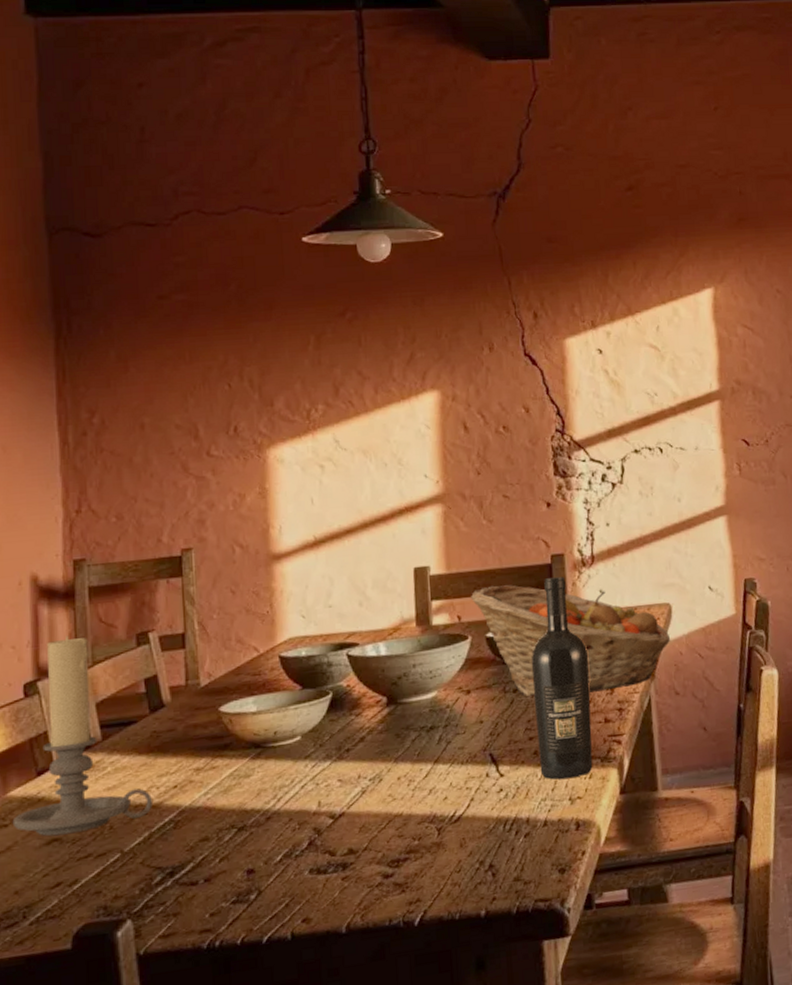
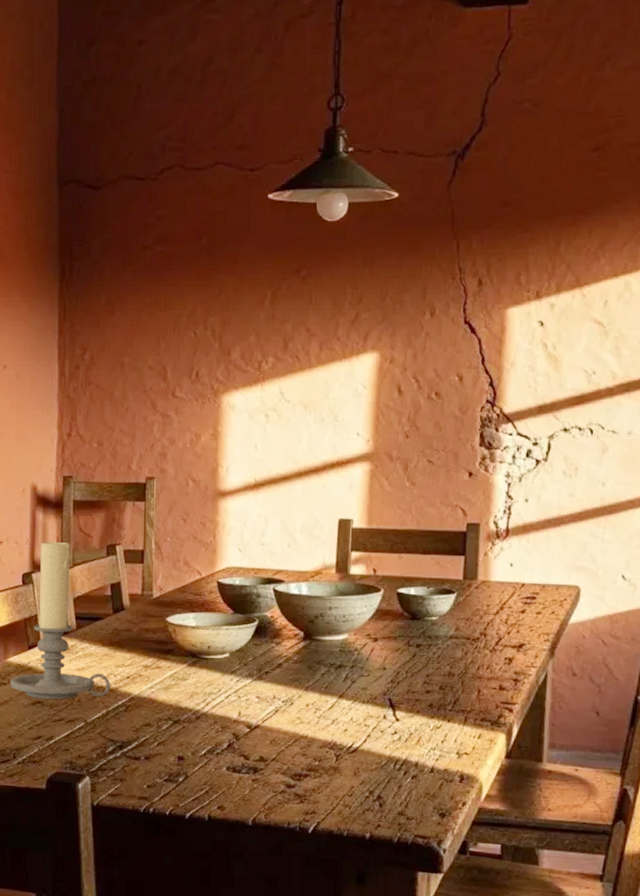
fruit basket: present [471,585,671,697] -> none [387,545,576,660]
wine bottle: present [531,577,593,780] -> none [433,545,492,734]

